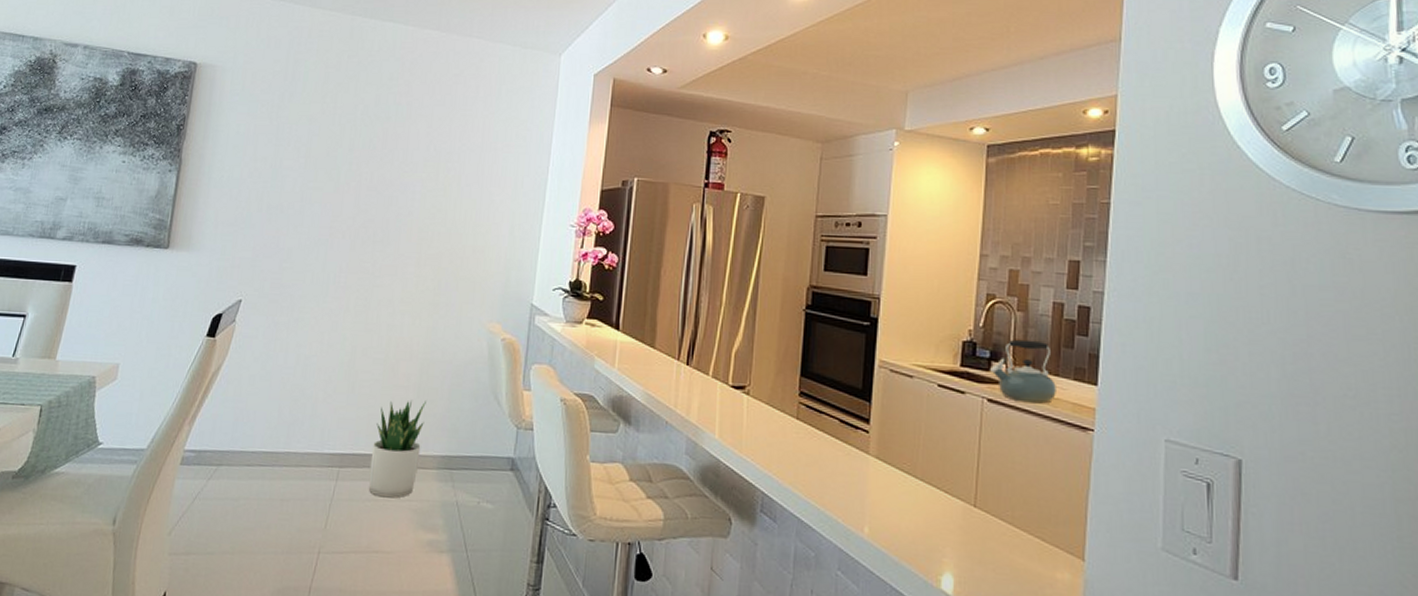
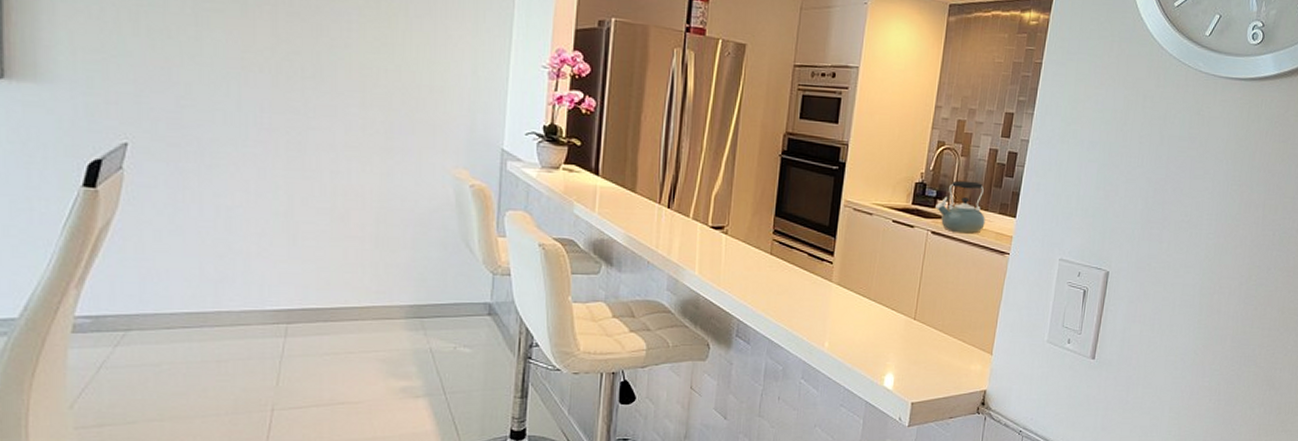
planter: present [368,400,426,498] -> none [325,250,386,350]

